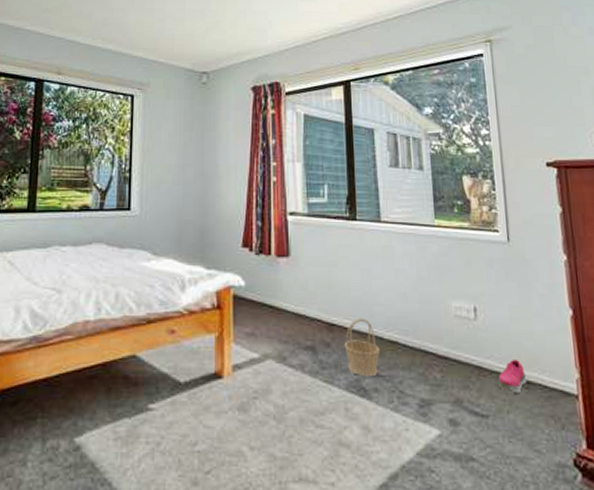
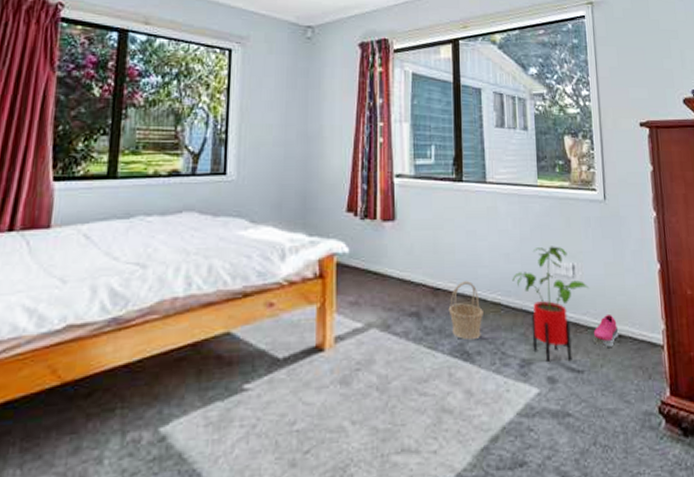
house plant: none [409,287,492,404] -> present [512,246,589,361]

